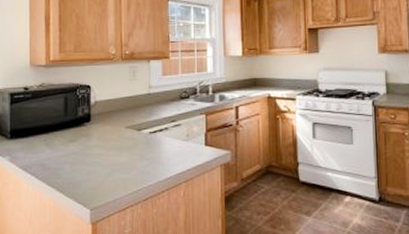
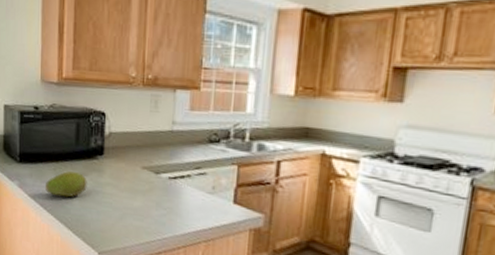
fruit: none [37,140,77,164] -> present [46,171,87,198]

